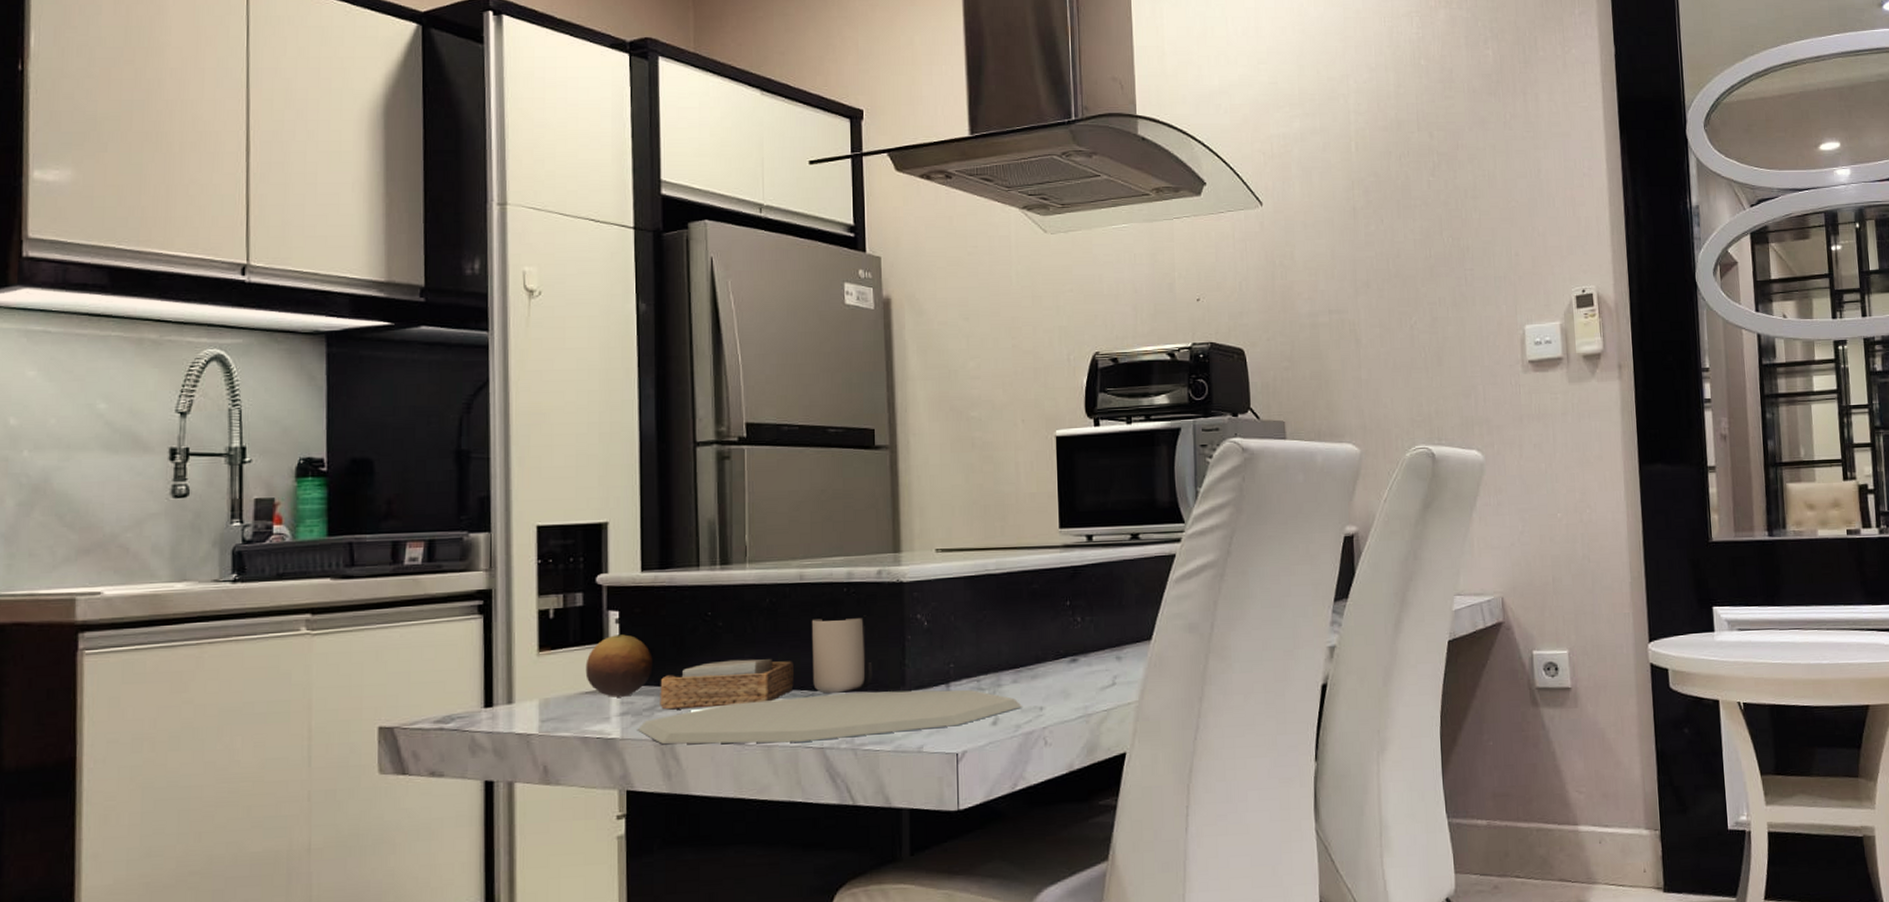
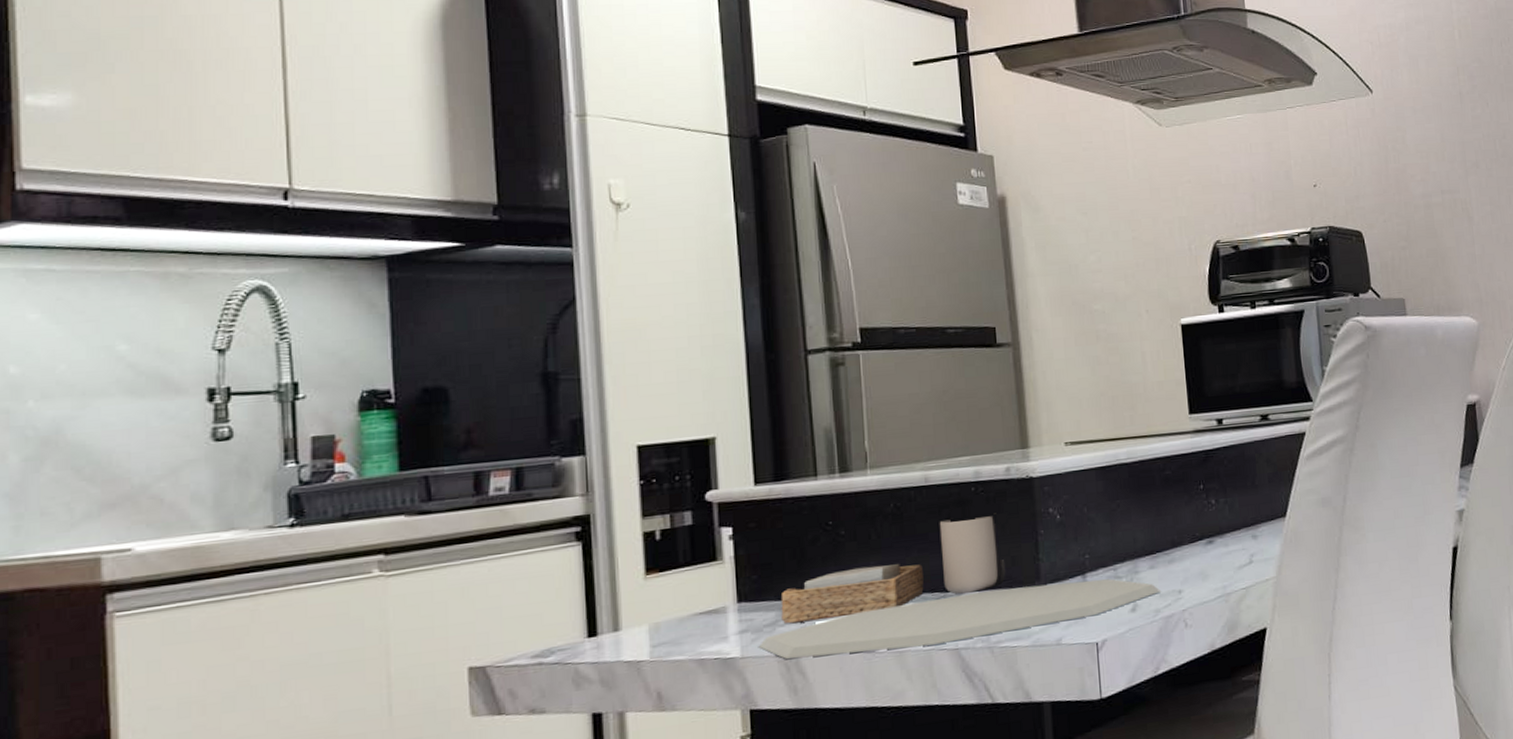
fruit: present [585,634,653,697] -> none [698,550,772,616]

